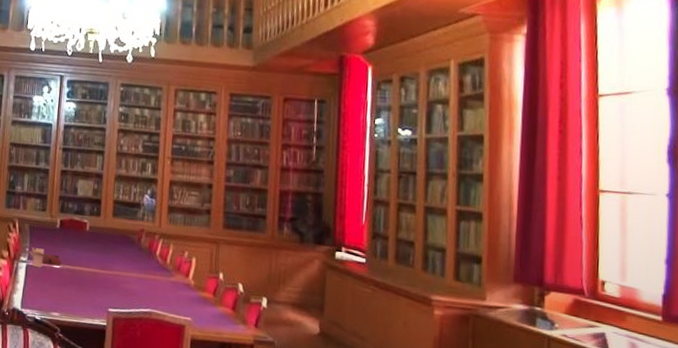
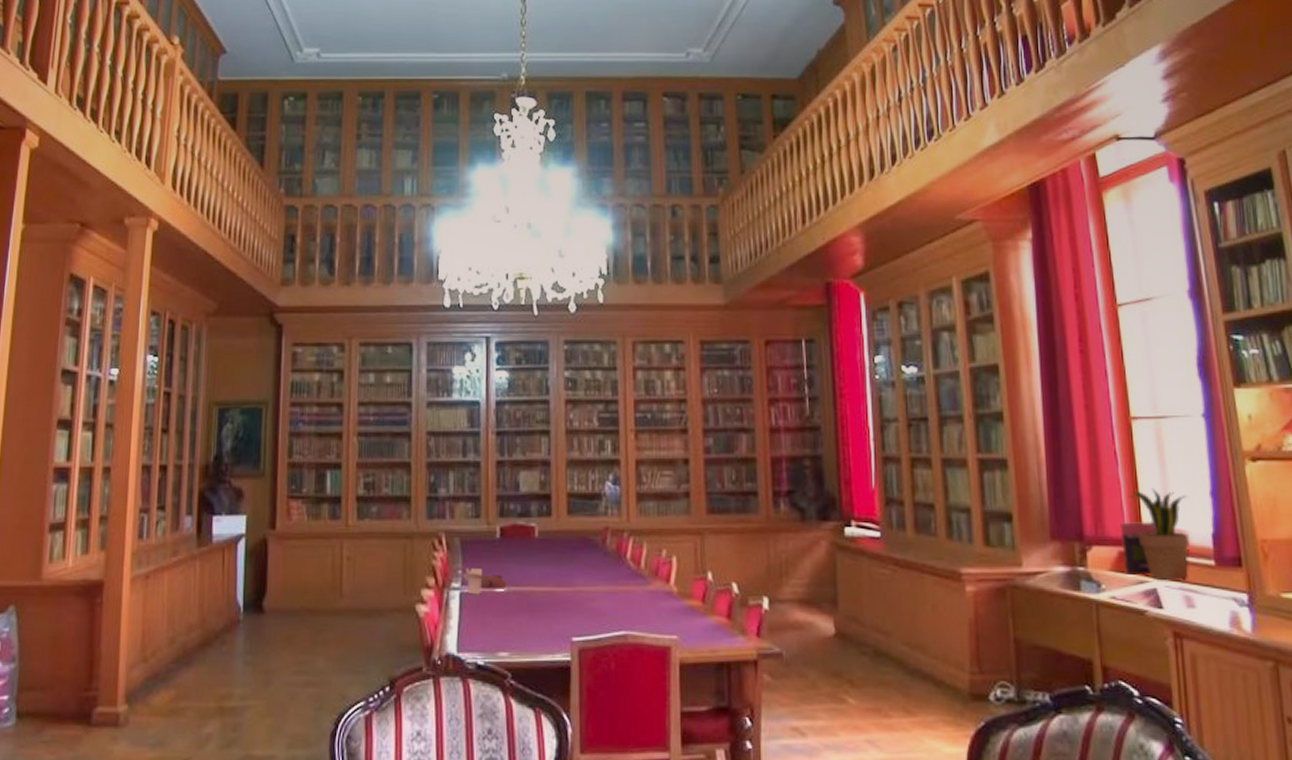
book: none [577,275,610,323] -> present [1121,521,1156,577]
potted plant: none [589,250,644,330] -> present [1129,488,1190,582]

